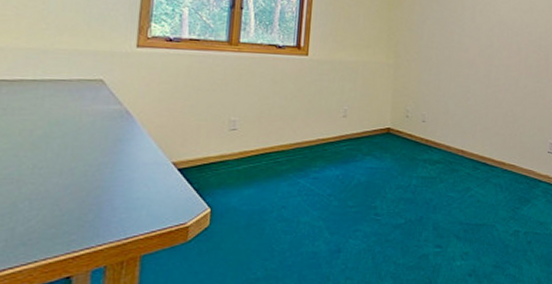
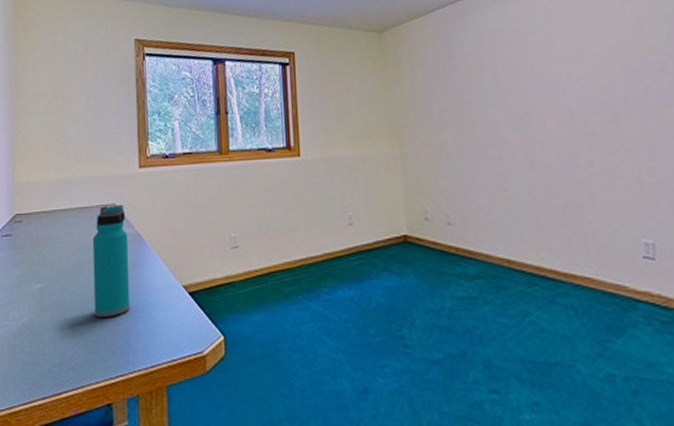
water bottle: none [61,80,114,191] -> present [92,204,131,317]

